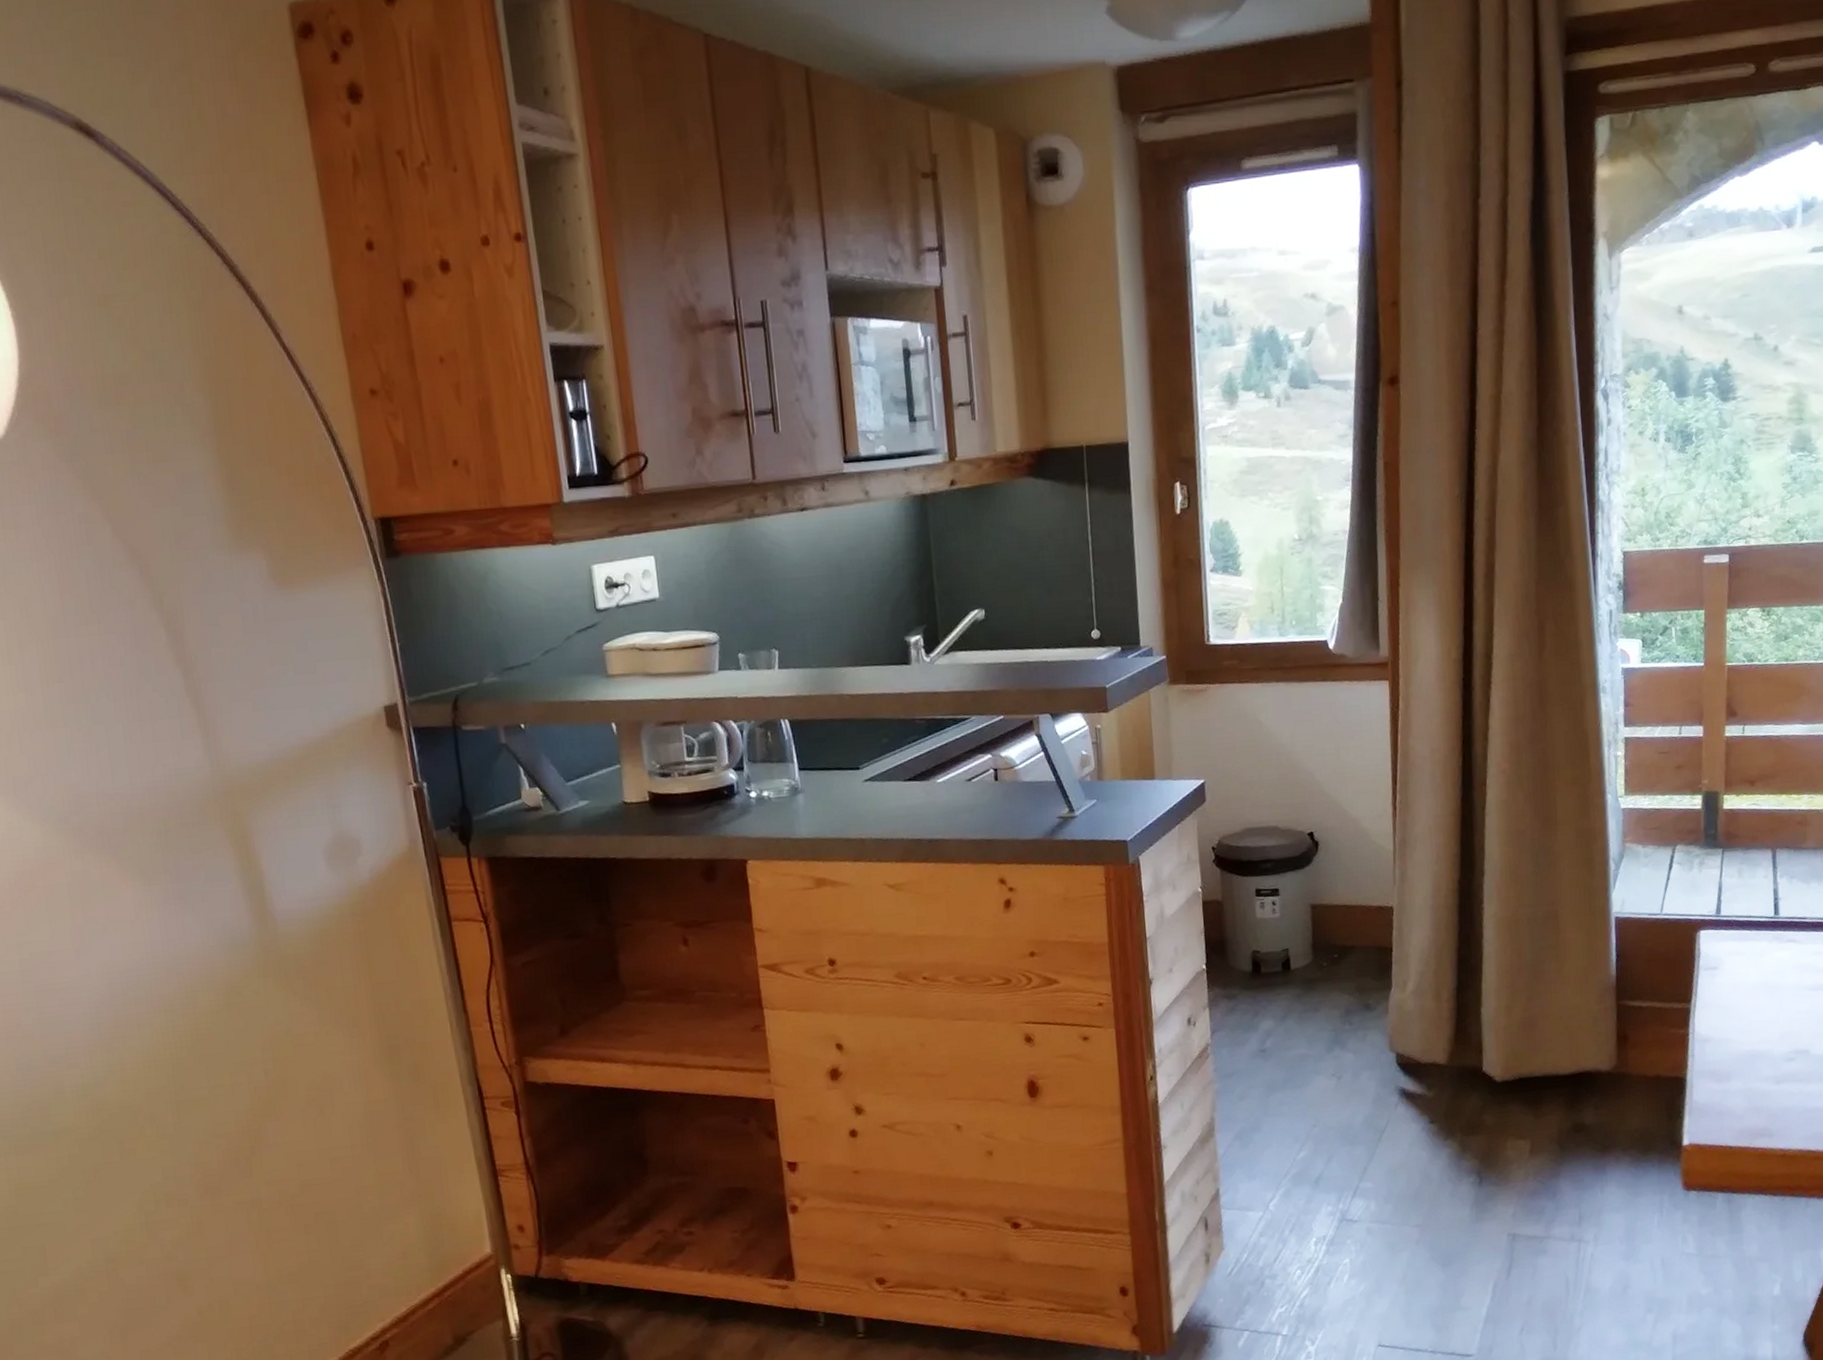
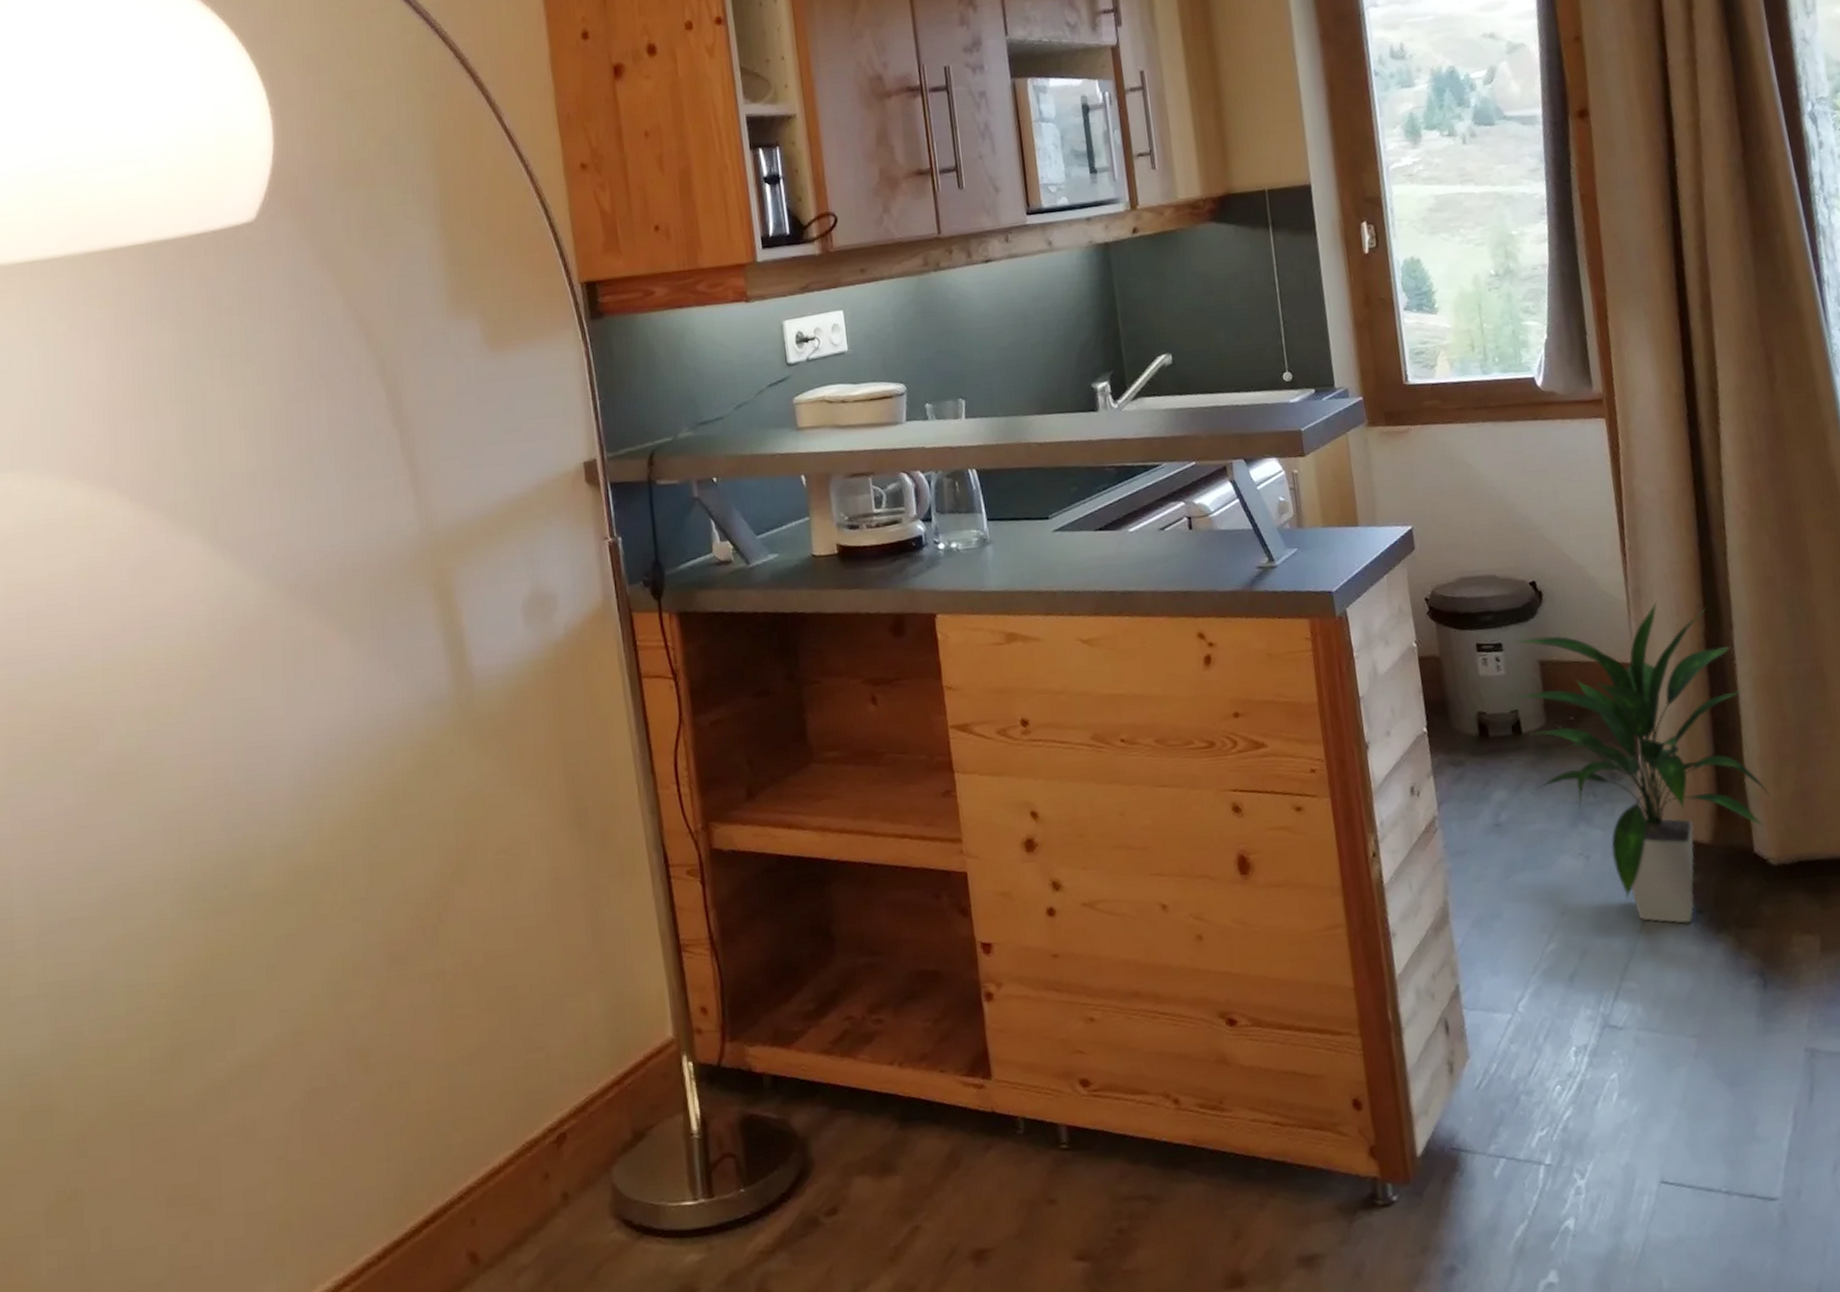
indoor plant: none [1285,851,1504,1133] -> present [1510,601,1773,924]

